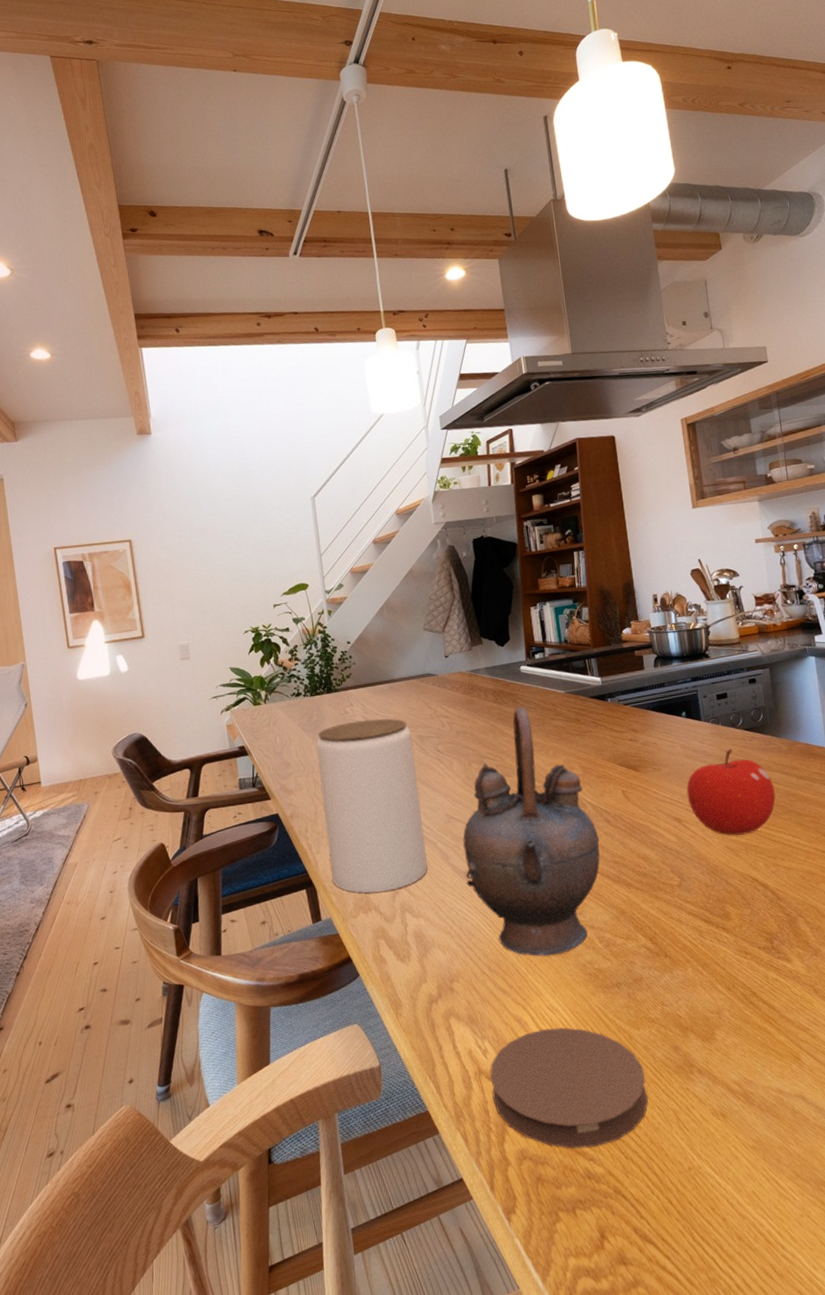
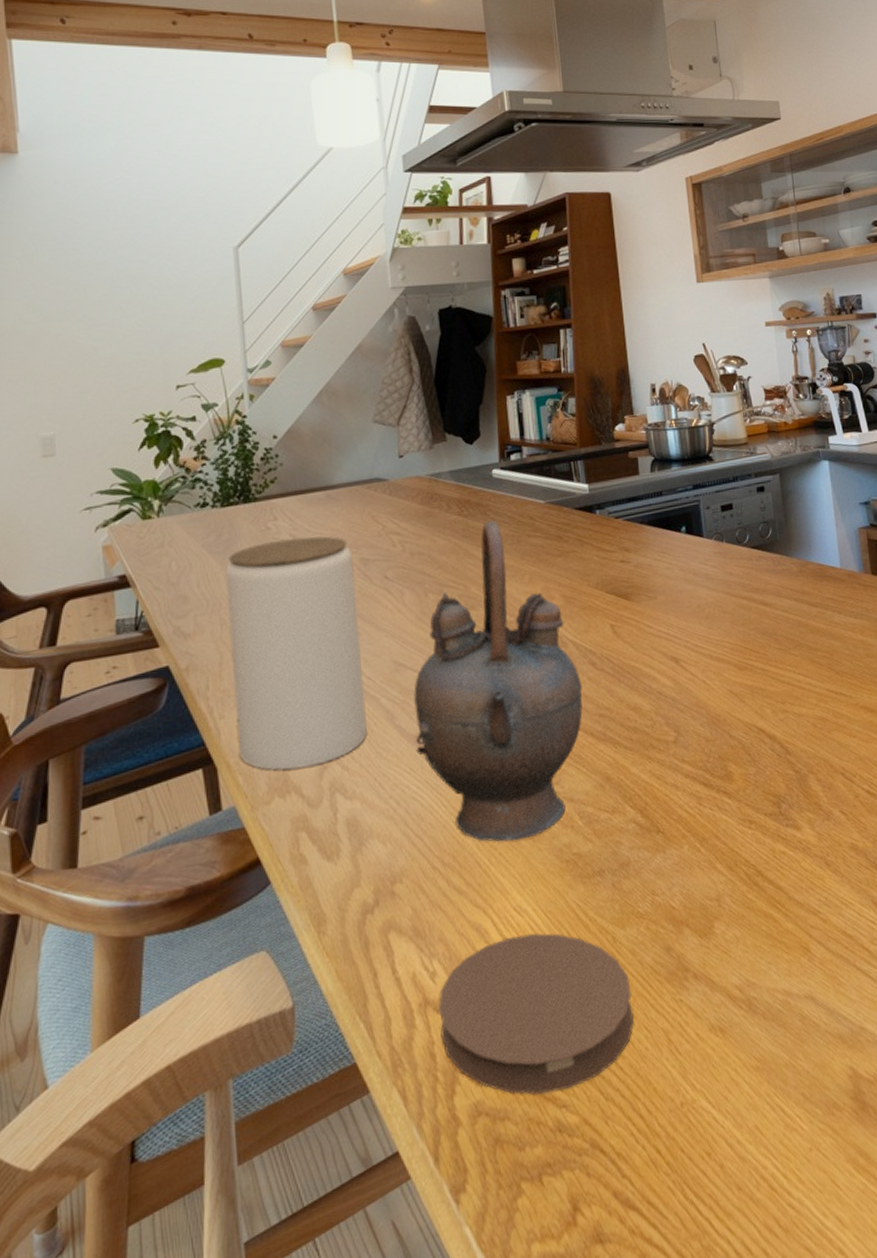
fruit: present [686,749,776,836] -> none [685,571,785,678]

